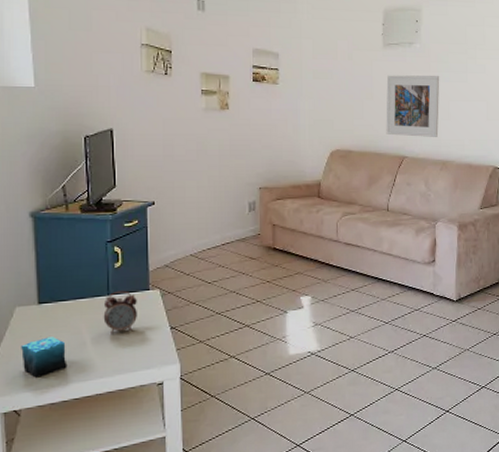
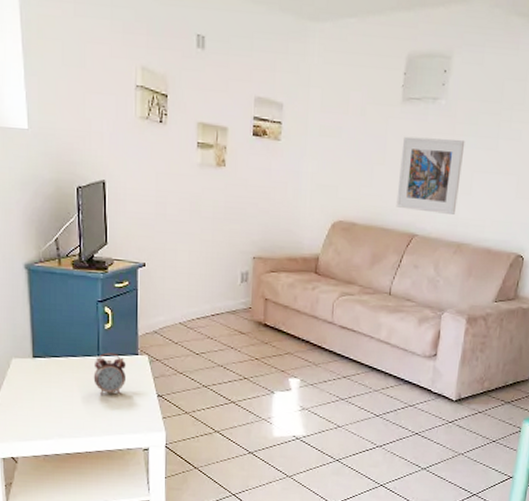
candle: present [21,336,68,378] -> none [18,391,60,429]

